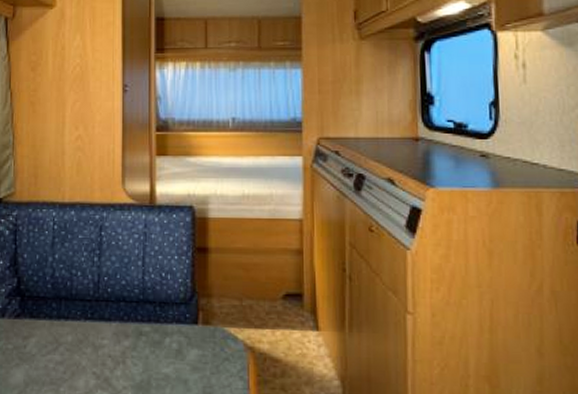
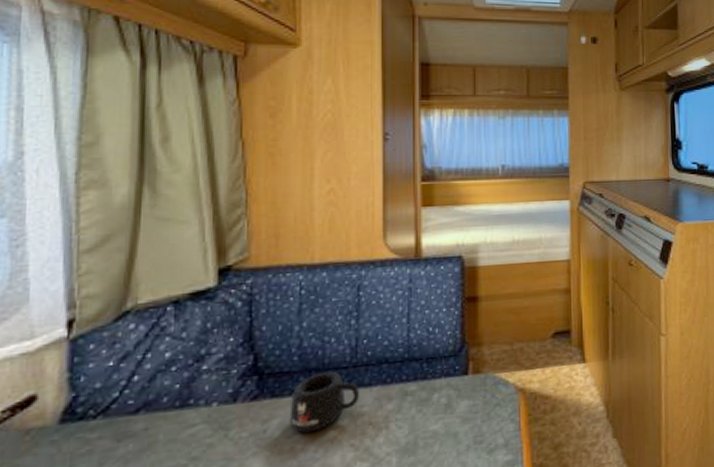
mug: none [44,302,100,354] -> present [289,371,359,433]

